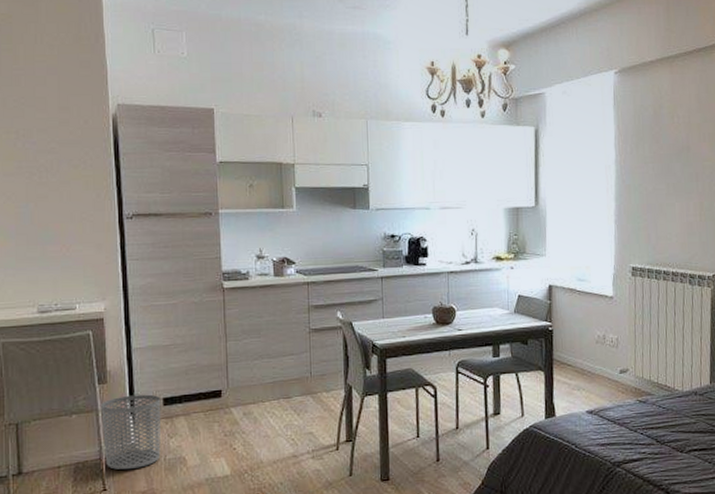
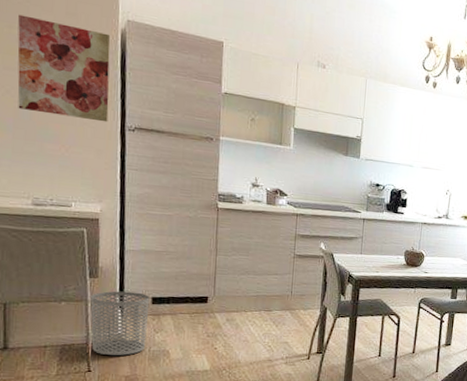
wall art: none [15,118,106,215] -> present [17,14,110,122]

